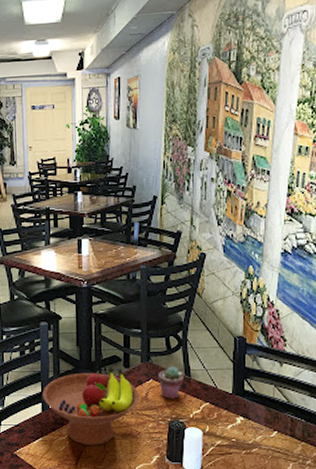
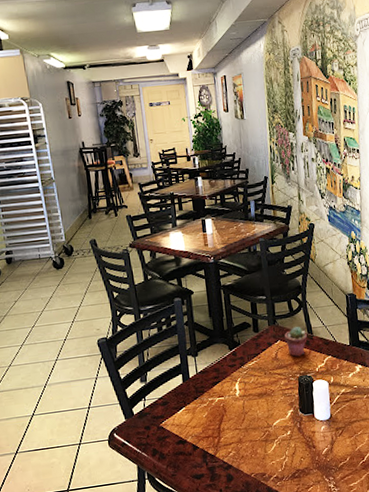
fruit bowl: present [43,366,139,446] -> none [182,332,270,409]

